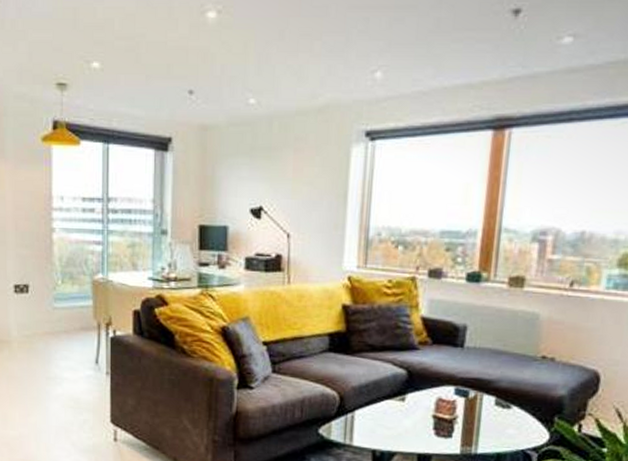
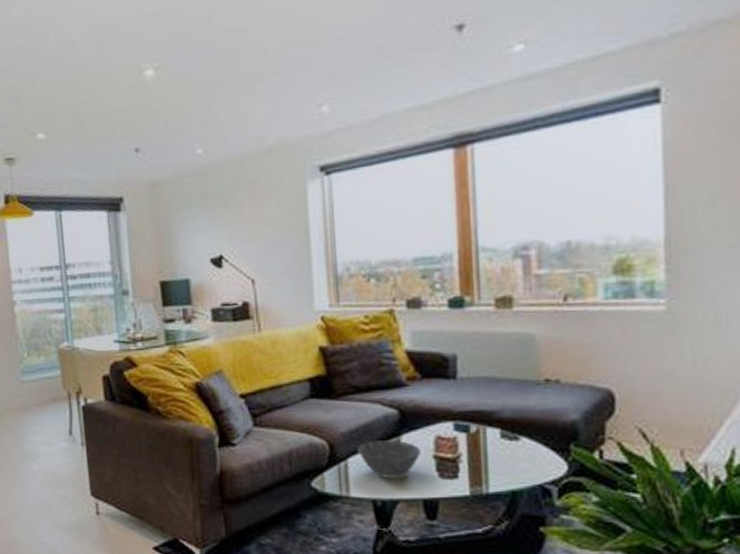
bowl: none [364,396,422,432] -> present [357,440,421,477]

